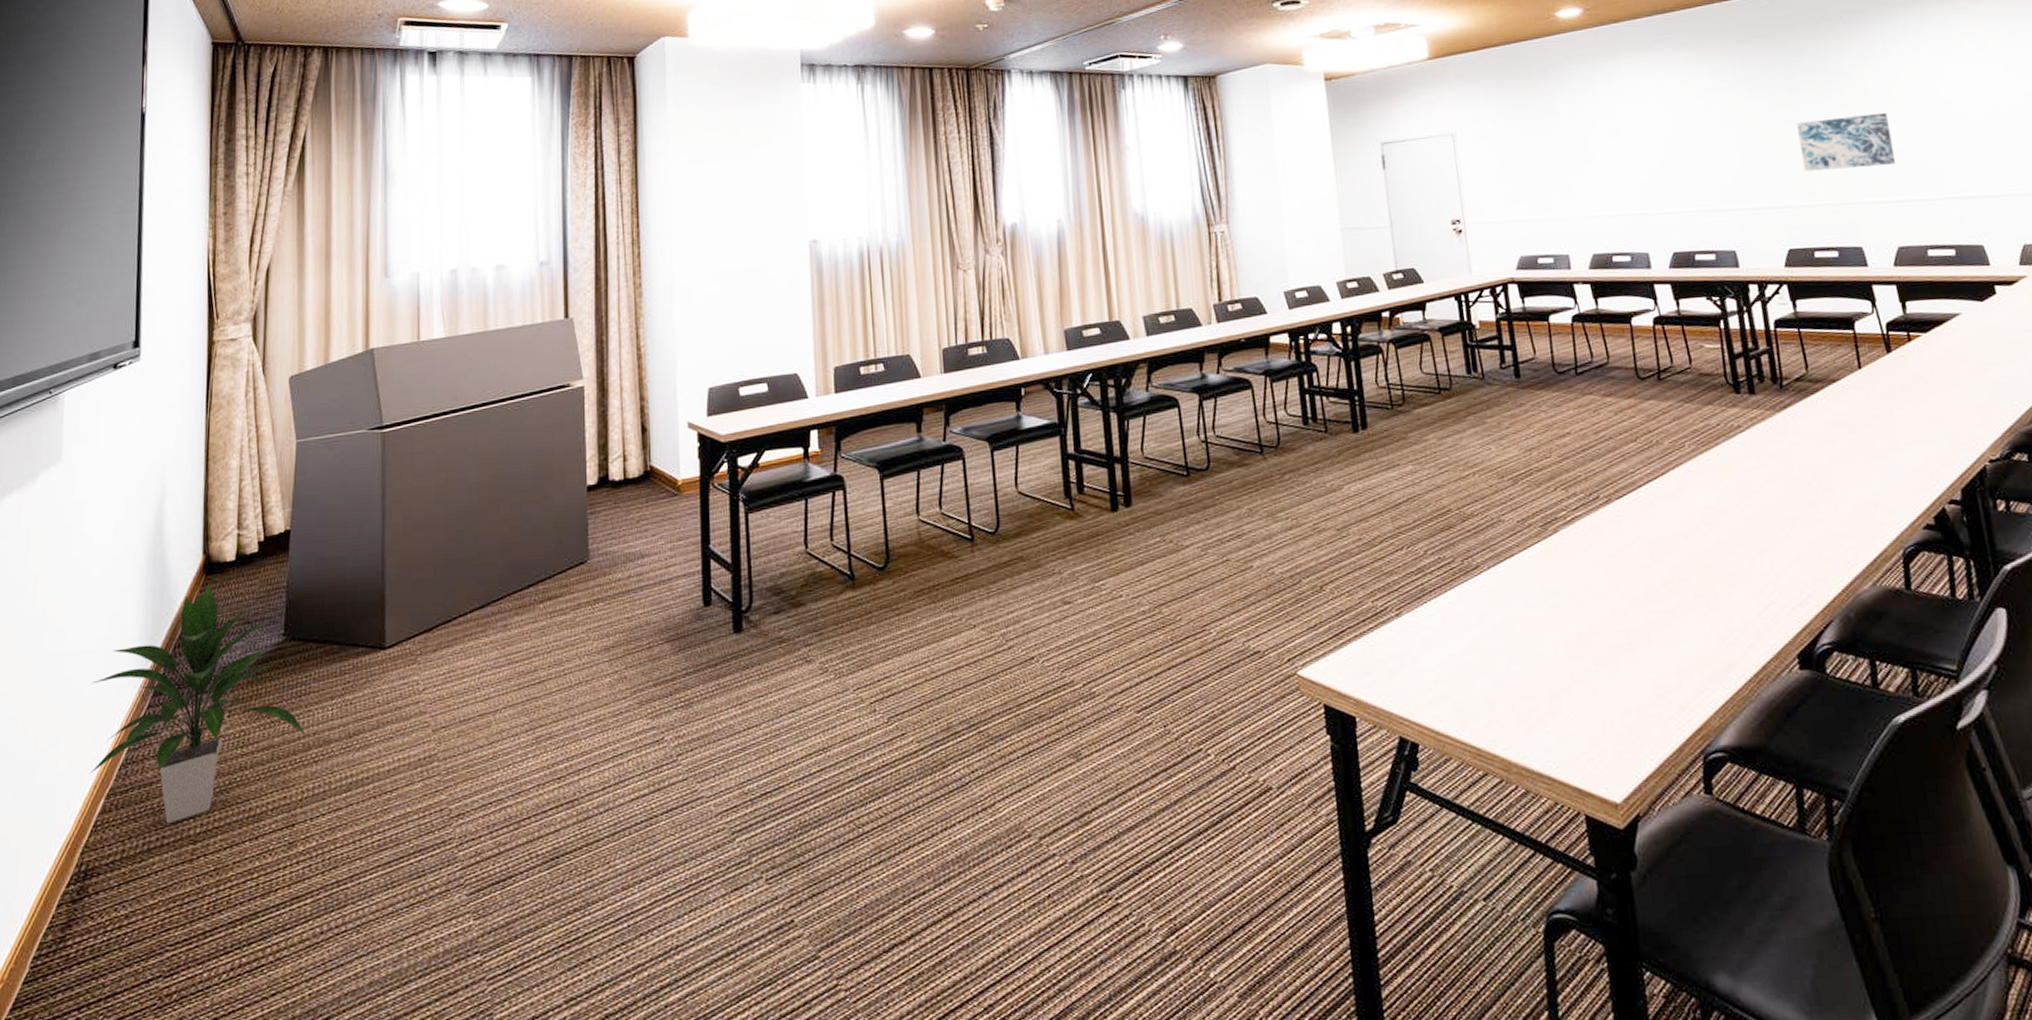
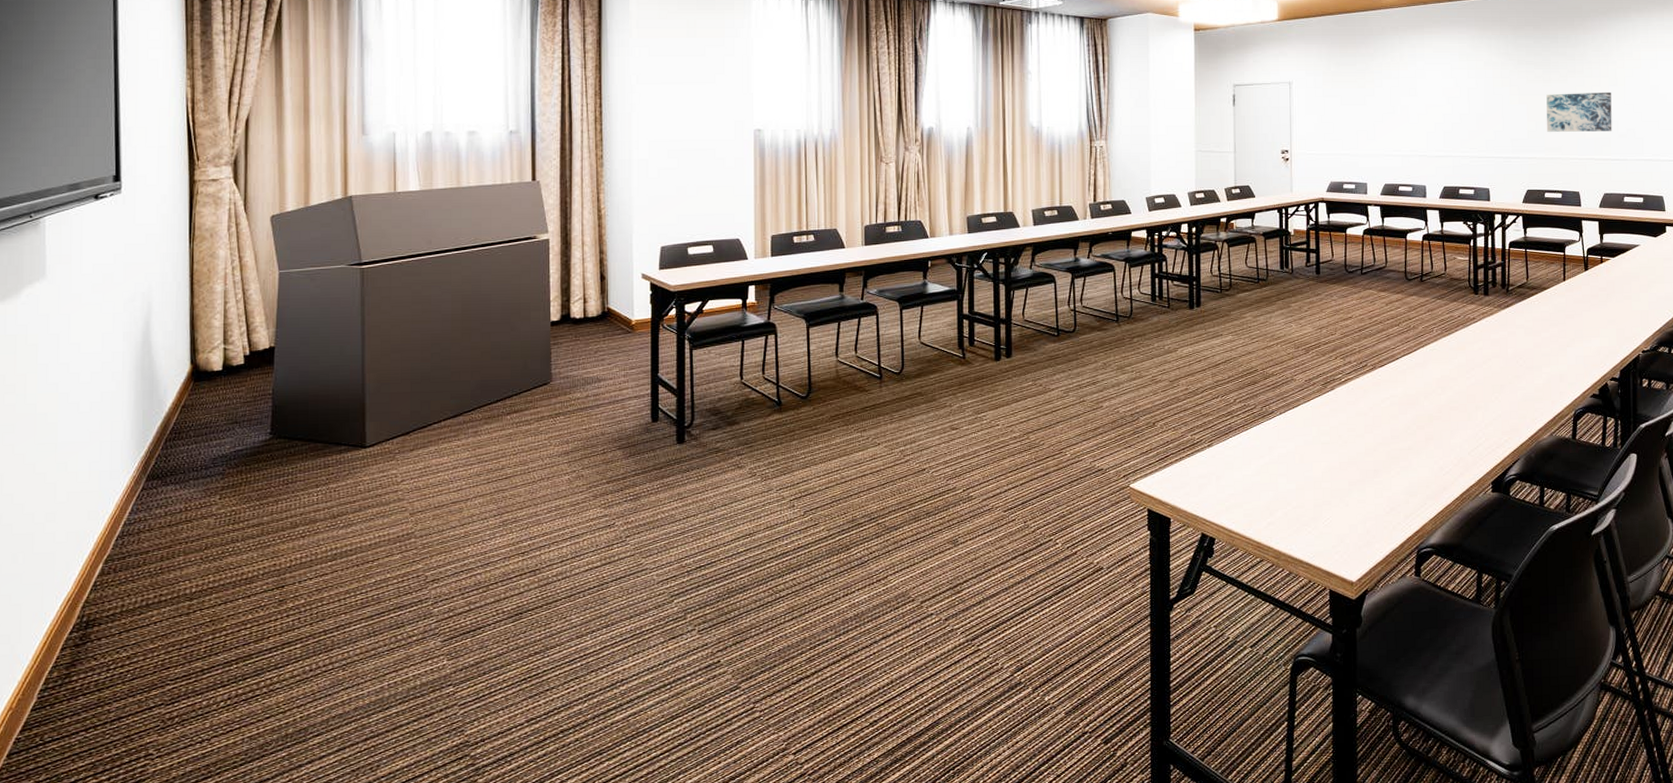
indoor plant: present [90,583,306,824] -> none [85,388,293,585]

